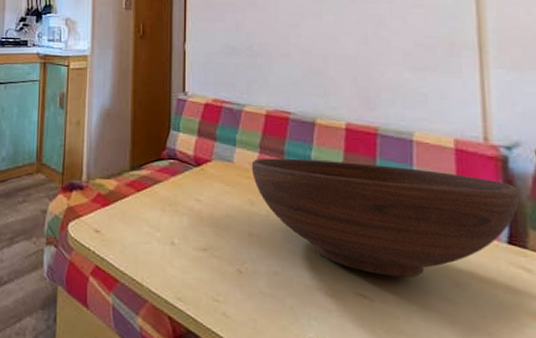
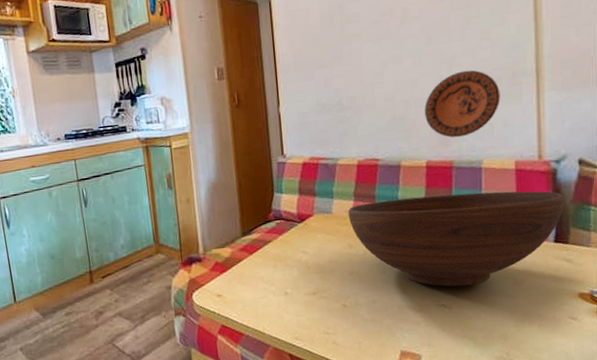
decorative plate: none [346,34,436,103] -> present [425,70,500,138]

